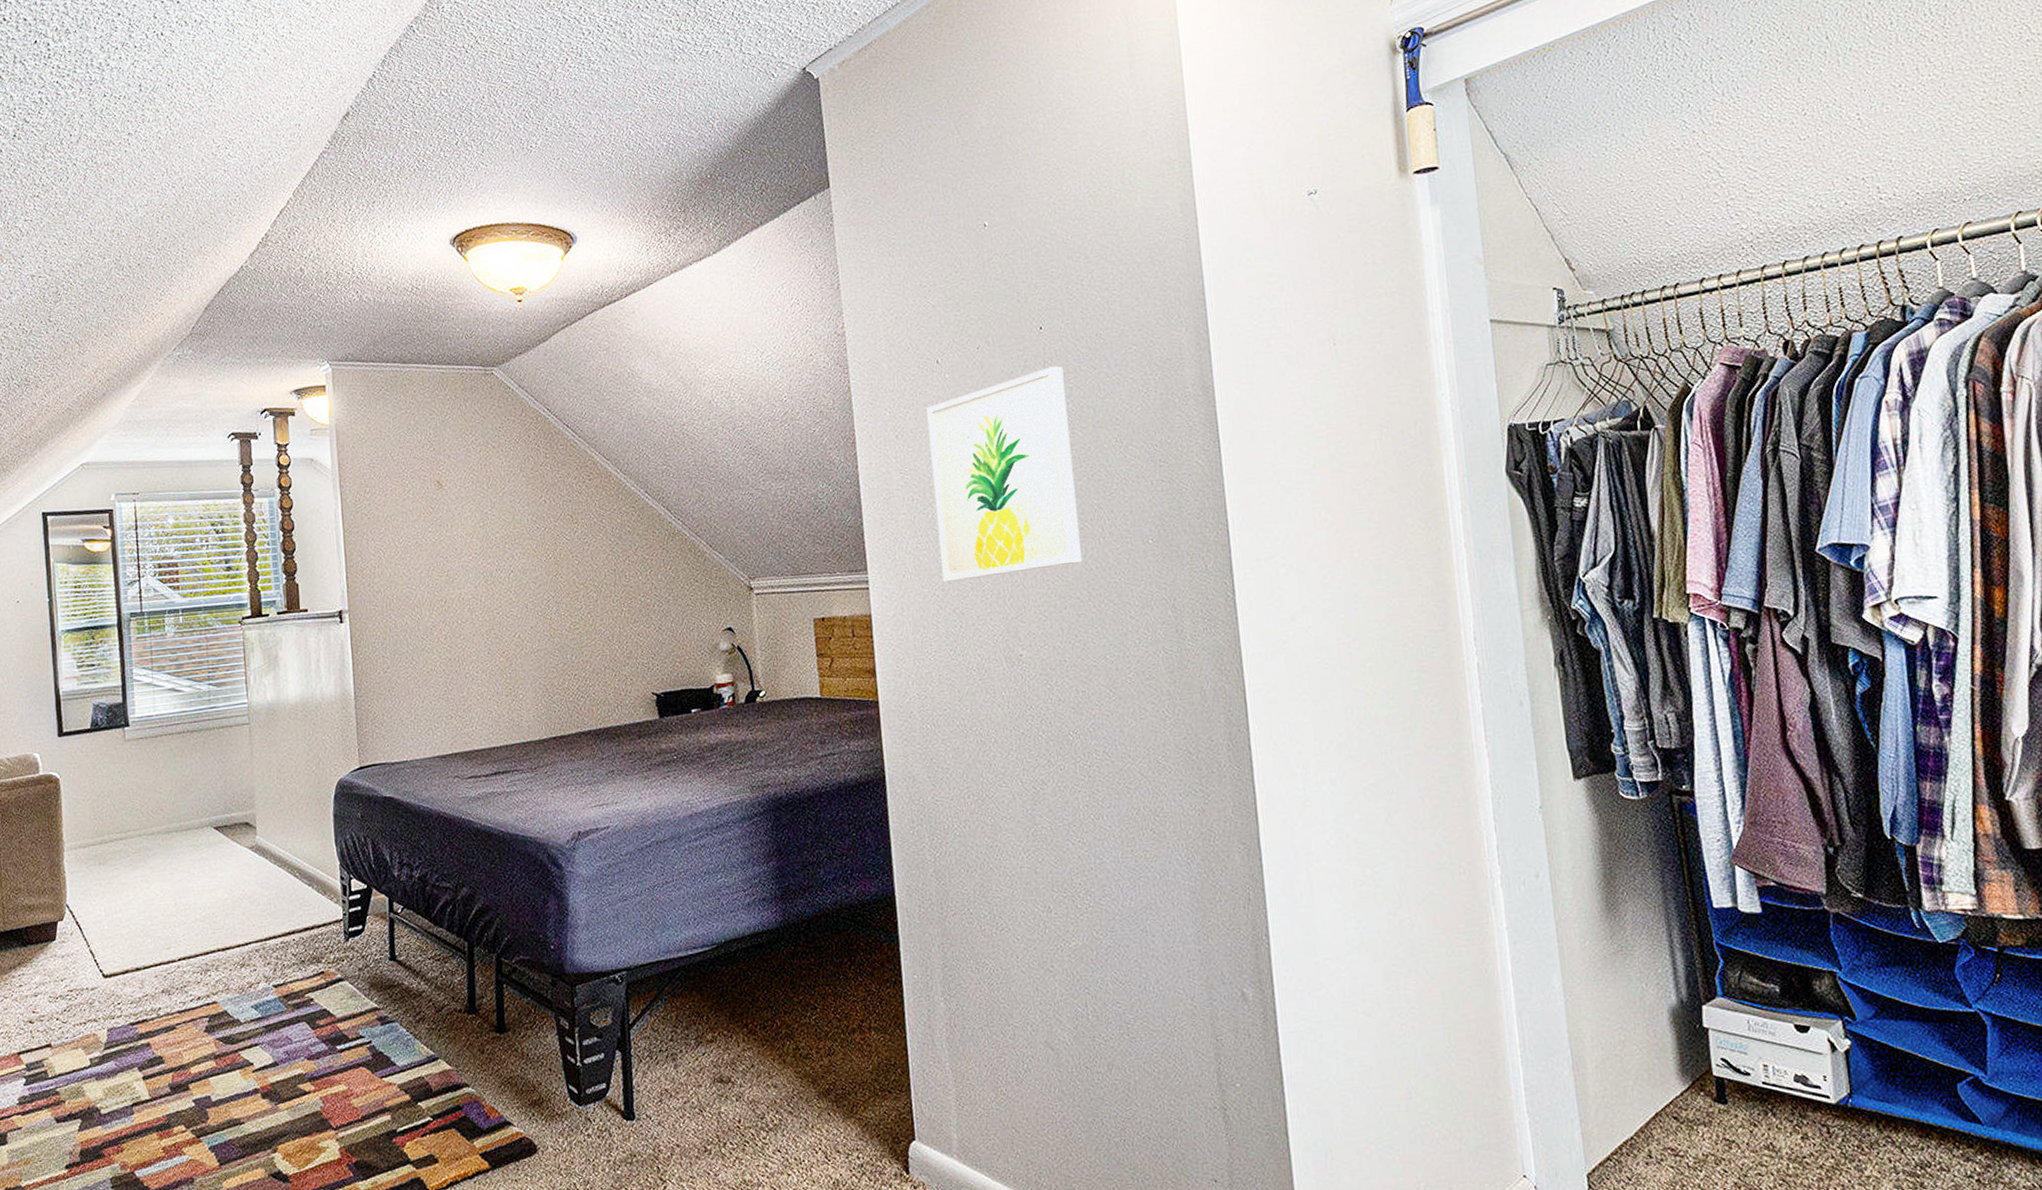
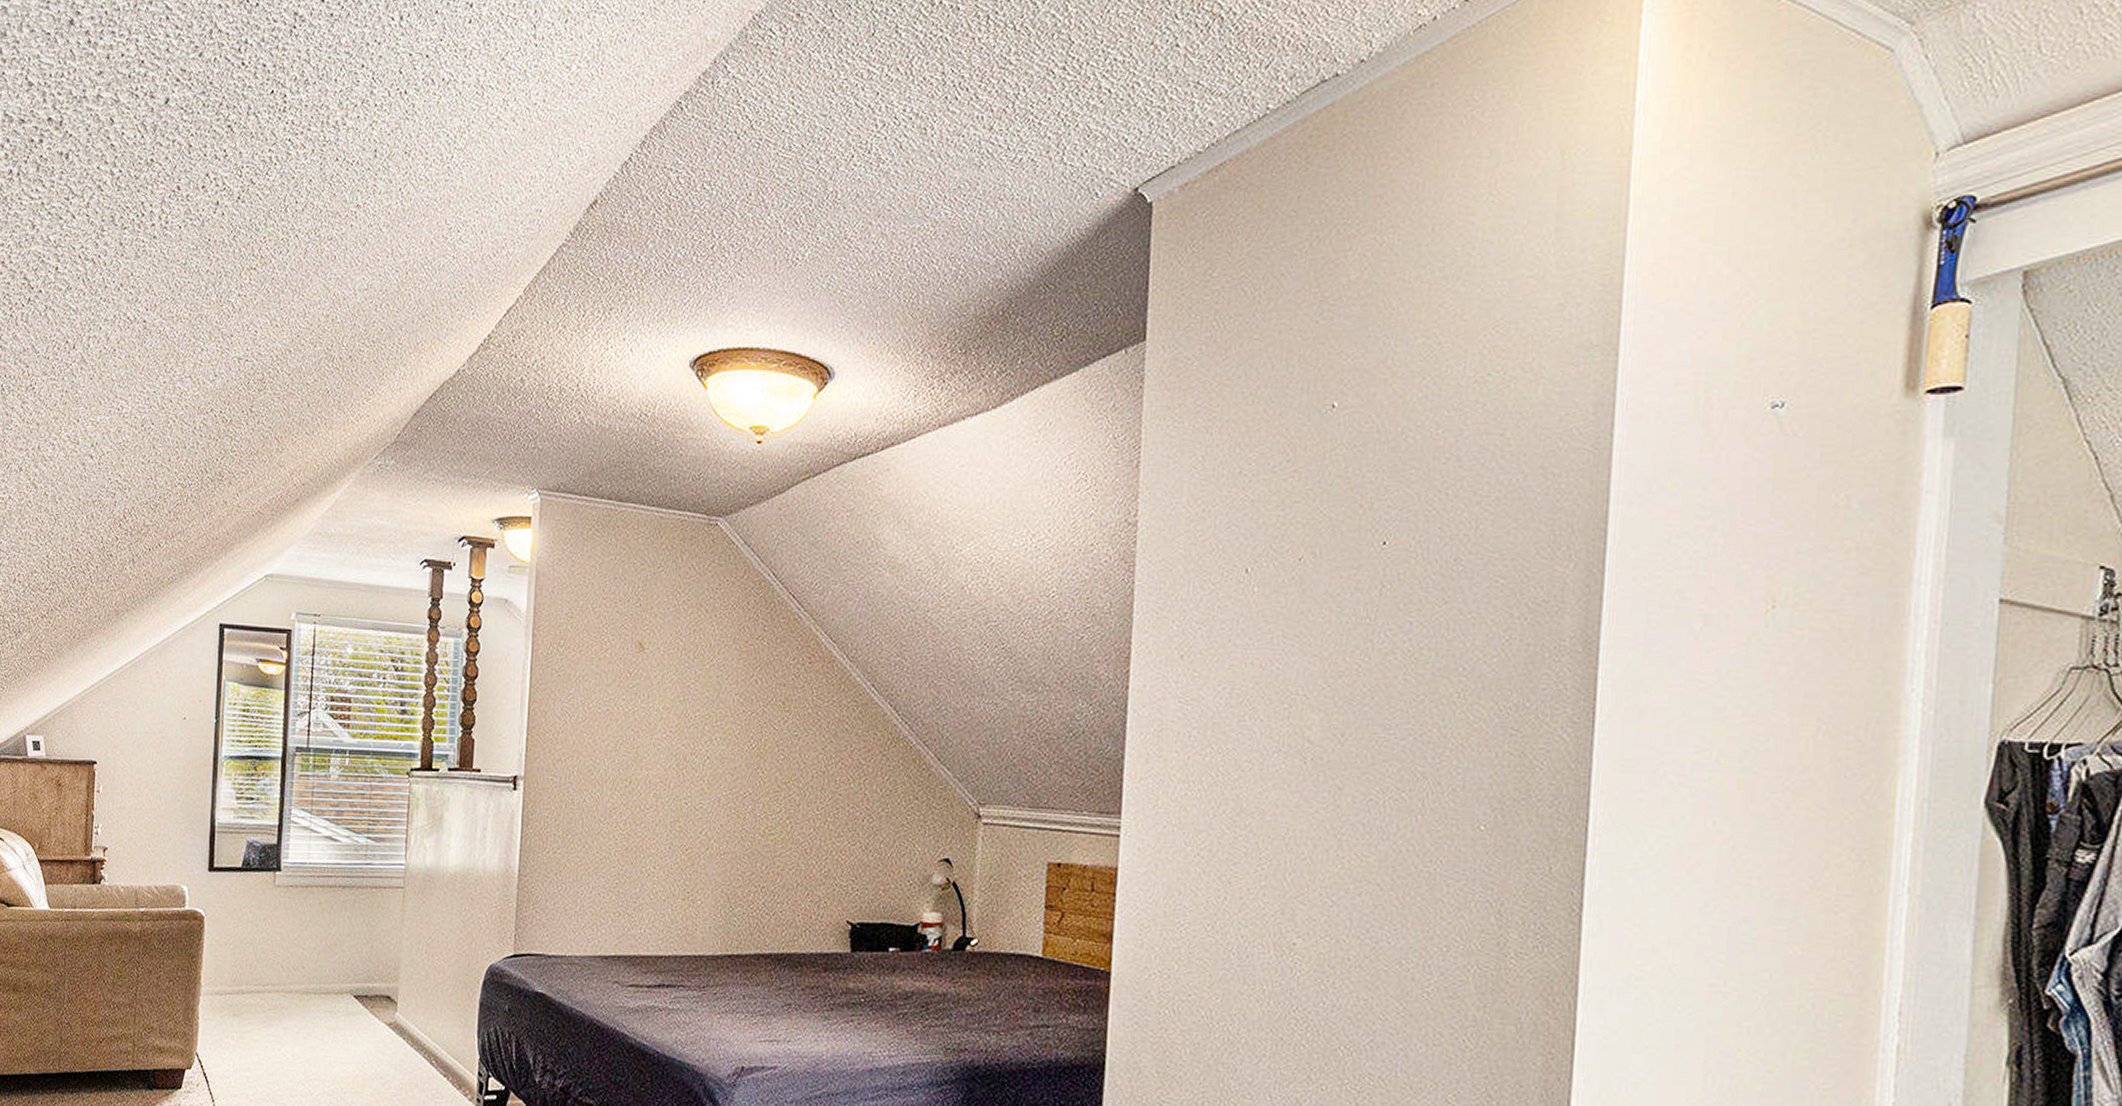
wall art: present [926,366,1083,582] -> none [1211,593,1405,843]

